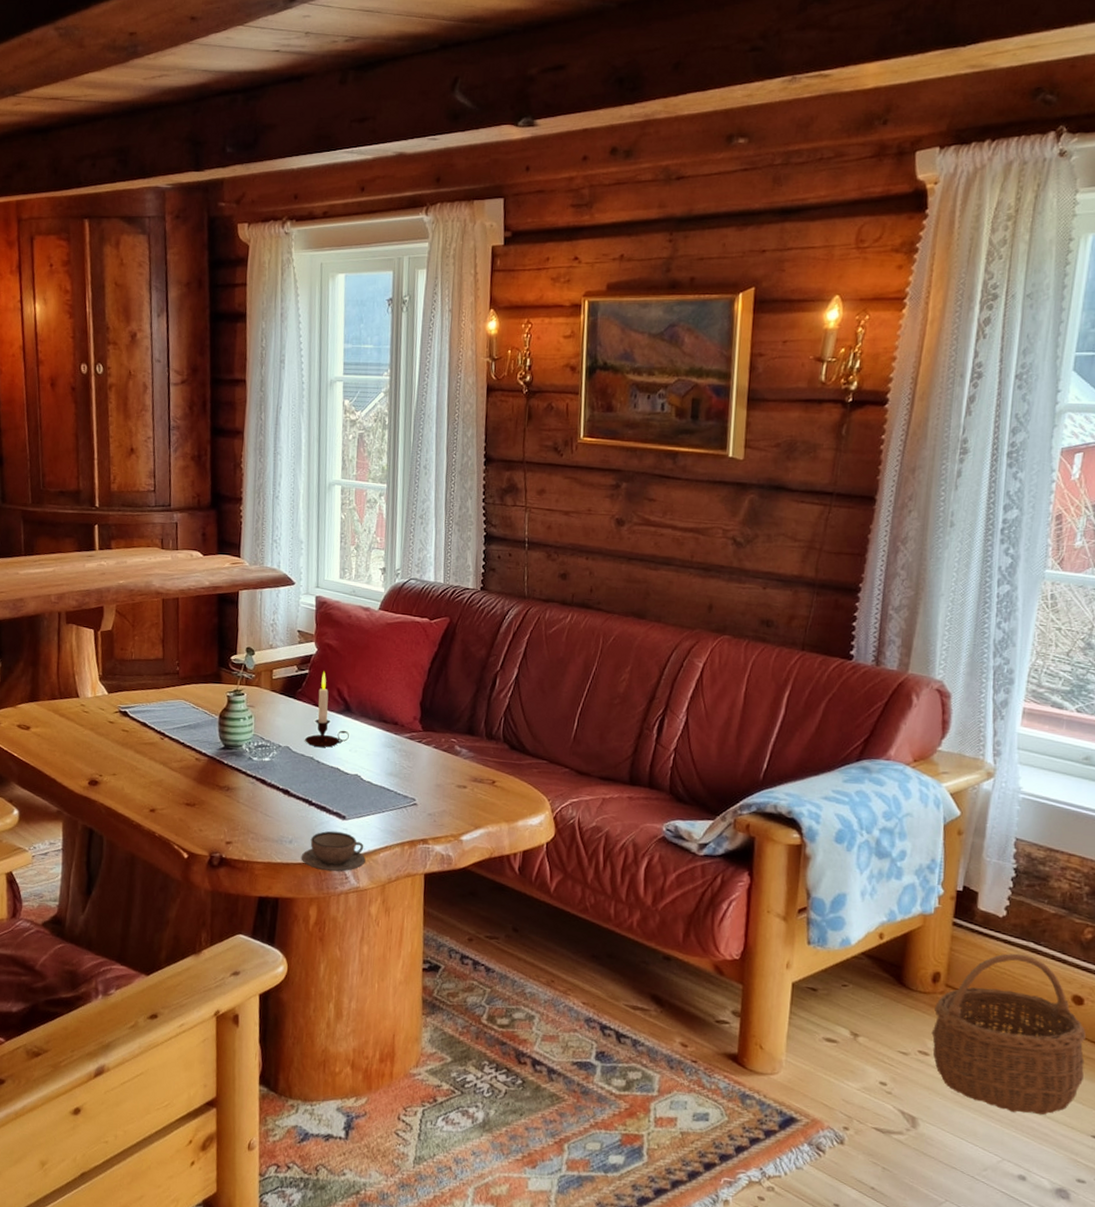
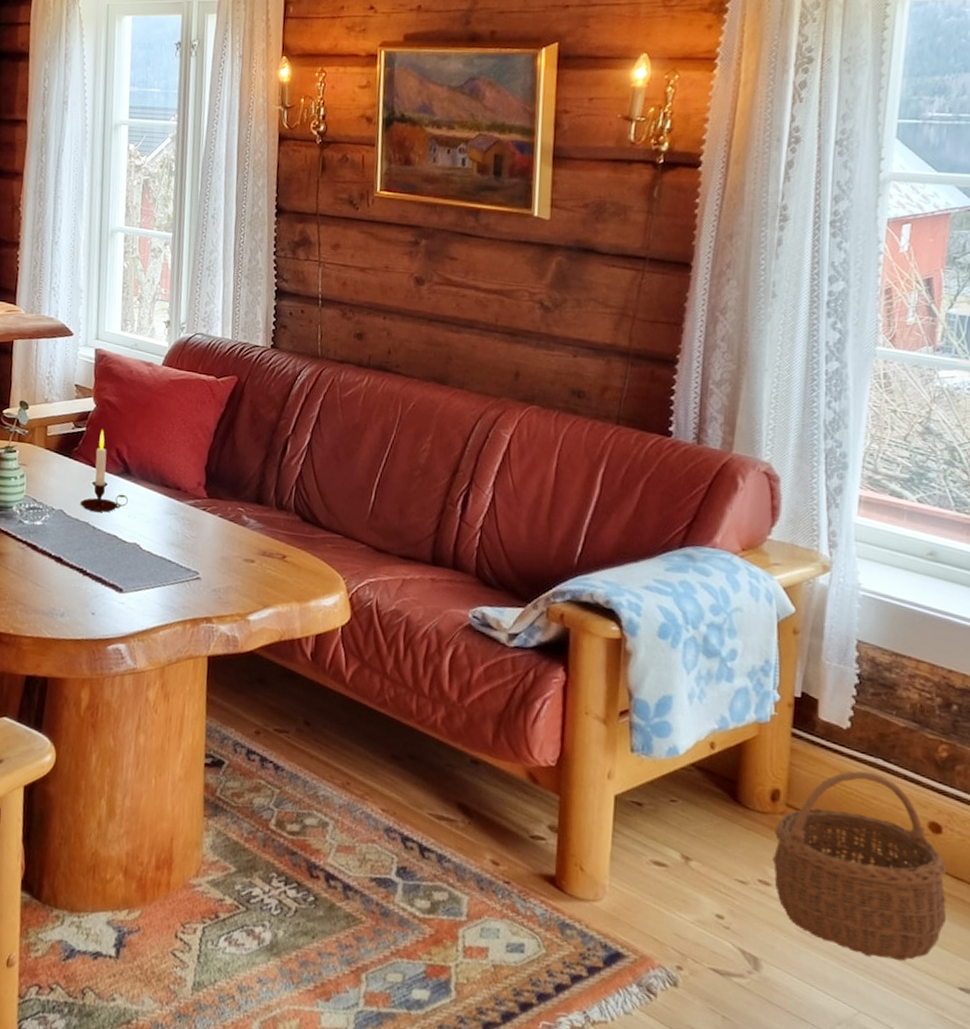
teacup: present [301,831,366,872] -> none [73,604,144,651]

